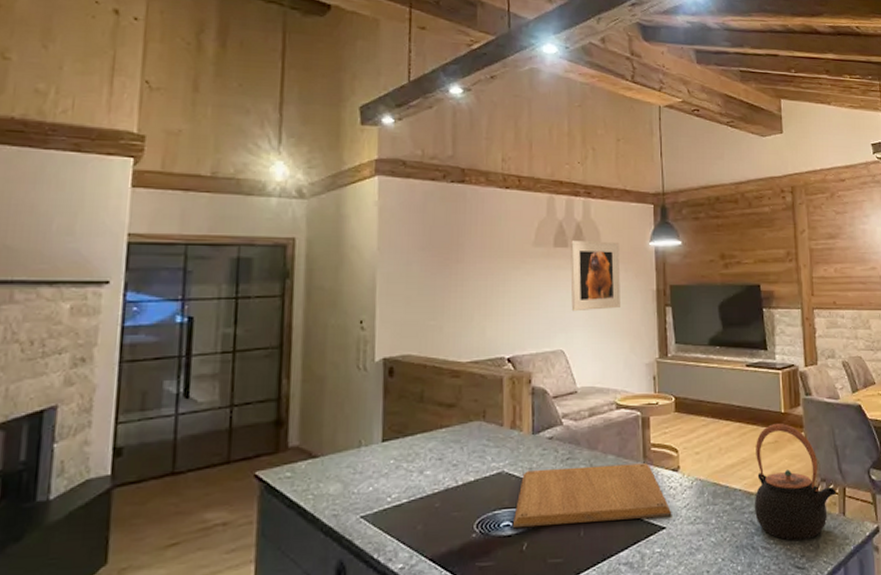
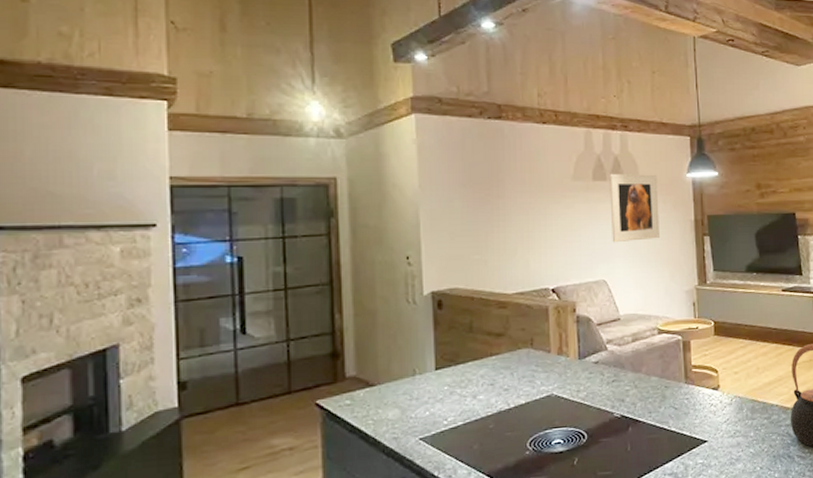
chopping board: present [512,463,672,529] -> none [563,383,713,446]

